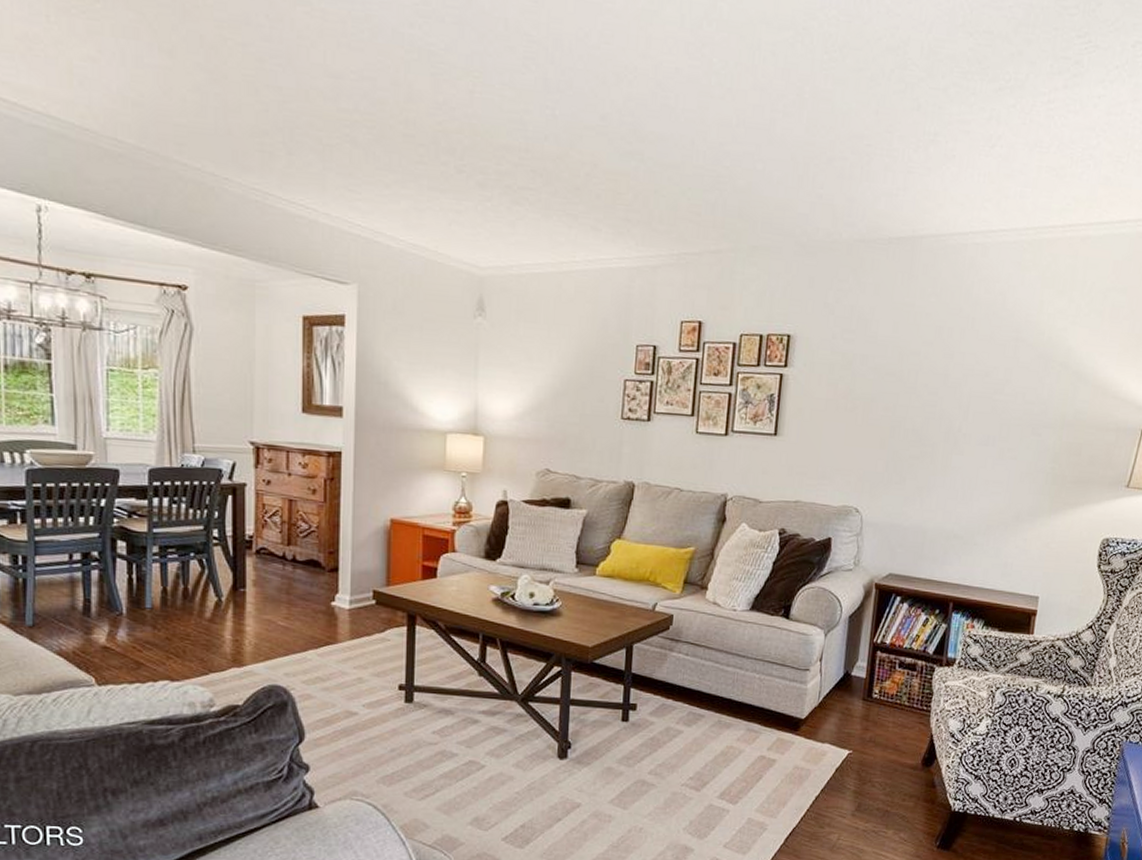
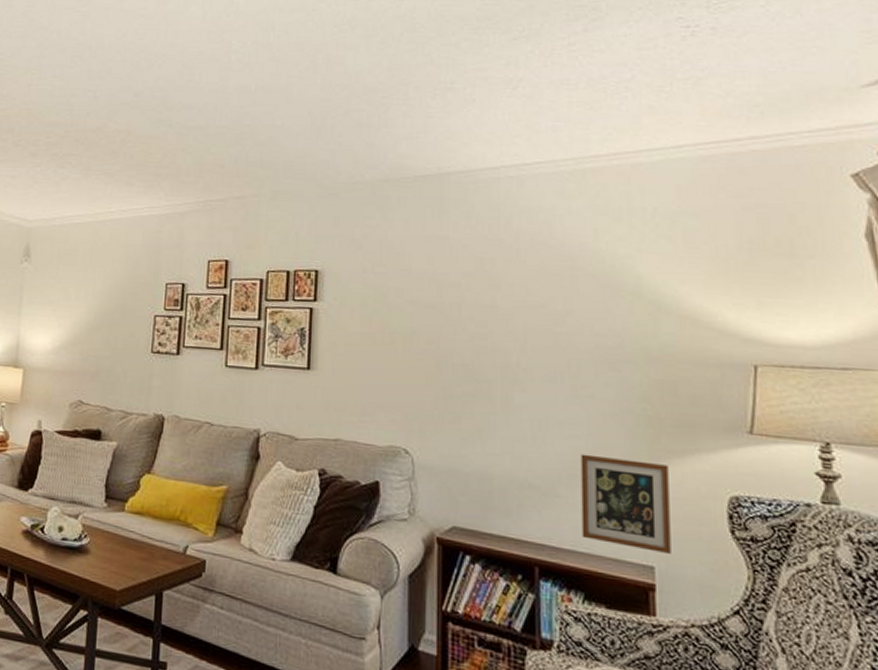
picture frame: none [989,507,1063,586] -> present [580,453,671,554]

